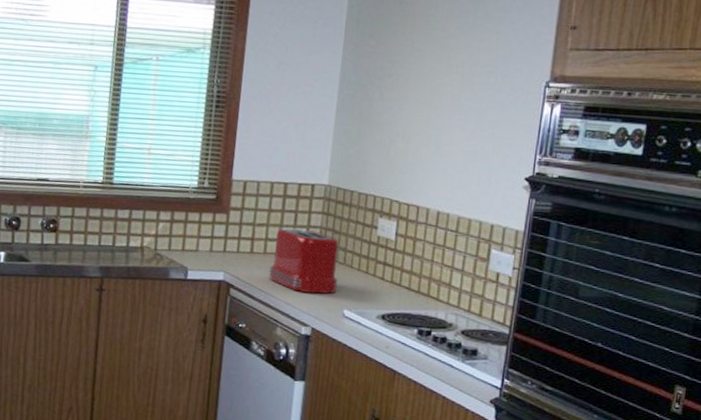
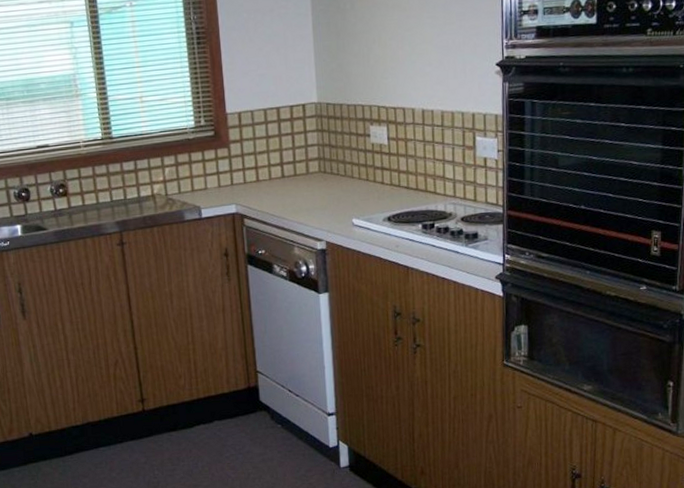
toaster: present [269,227,339,294] -> none [277,149,343,210]

